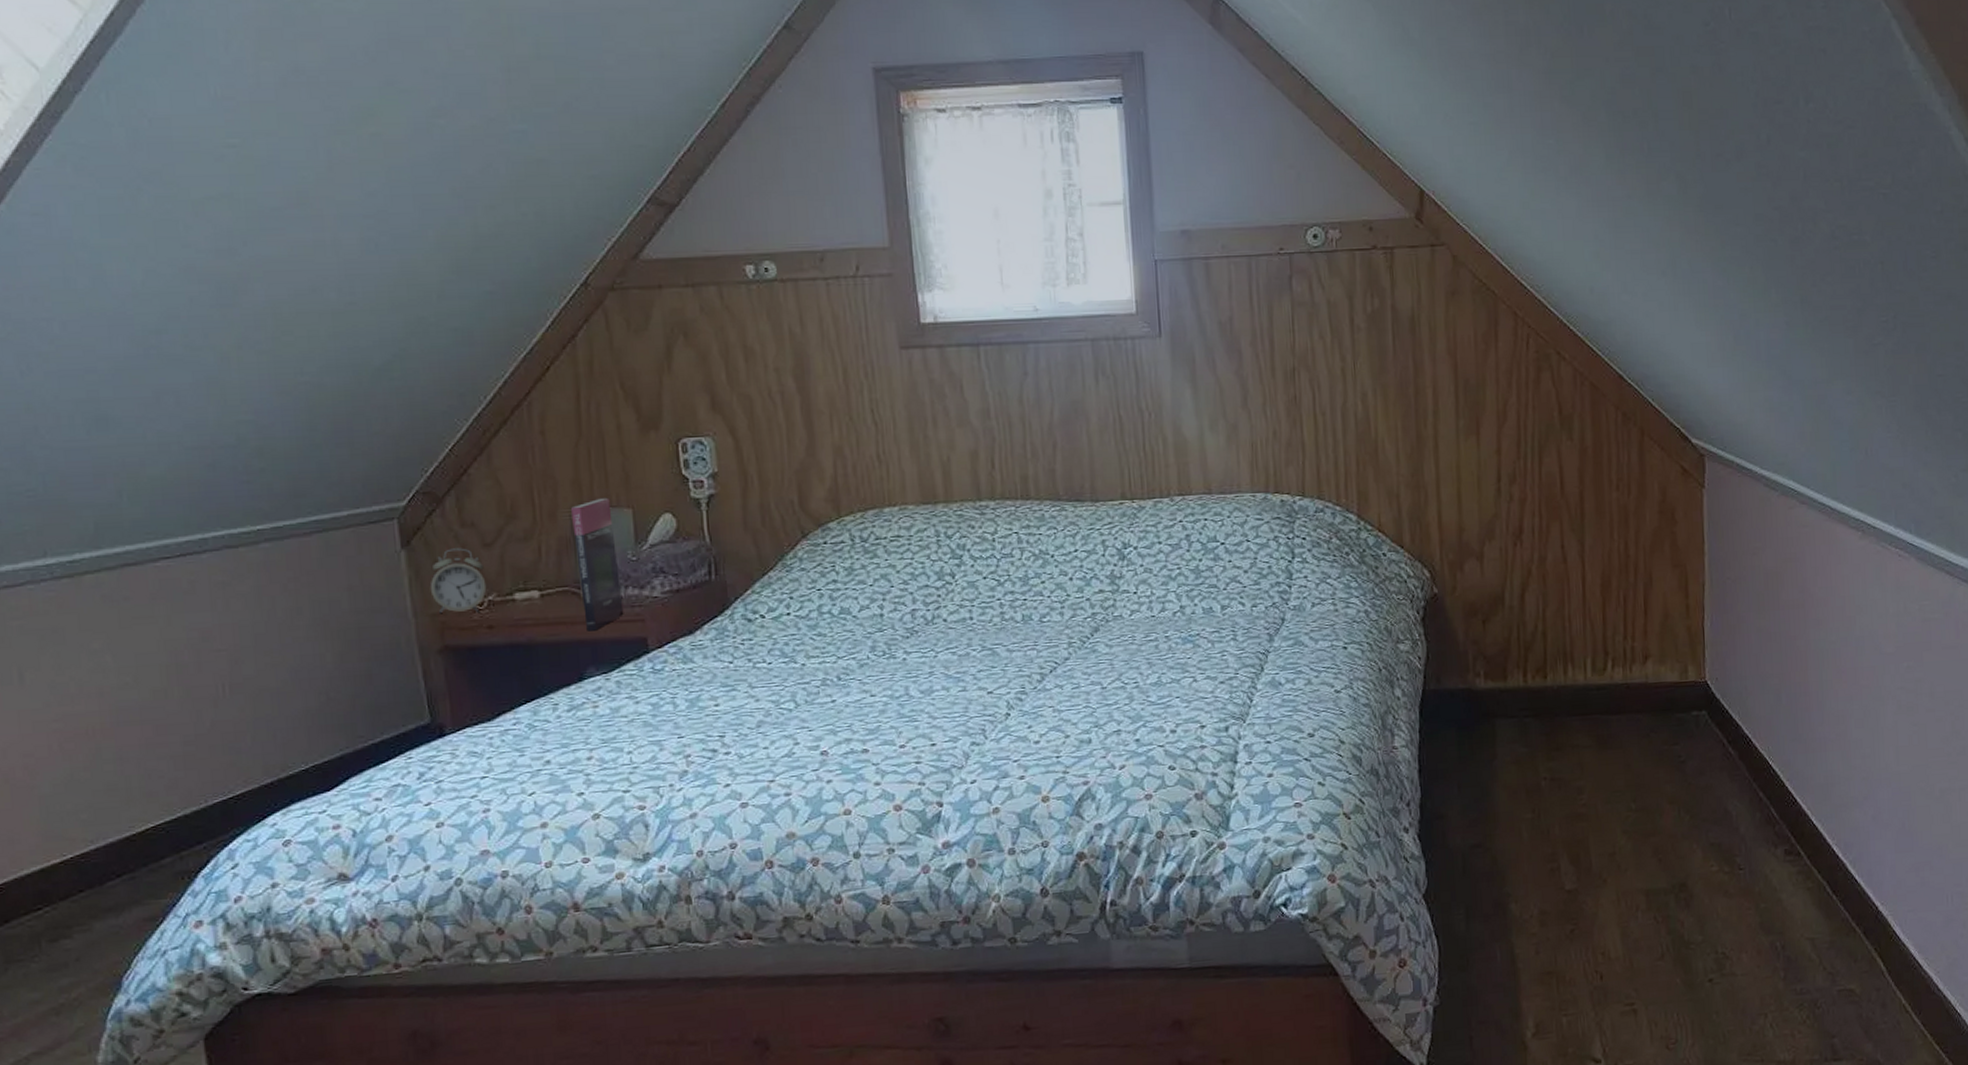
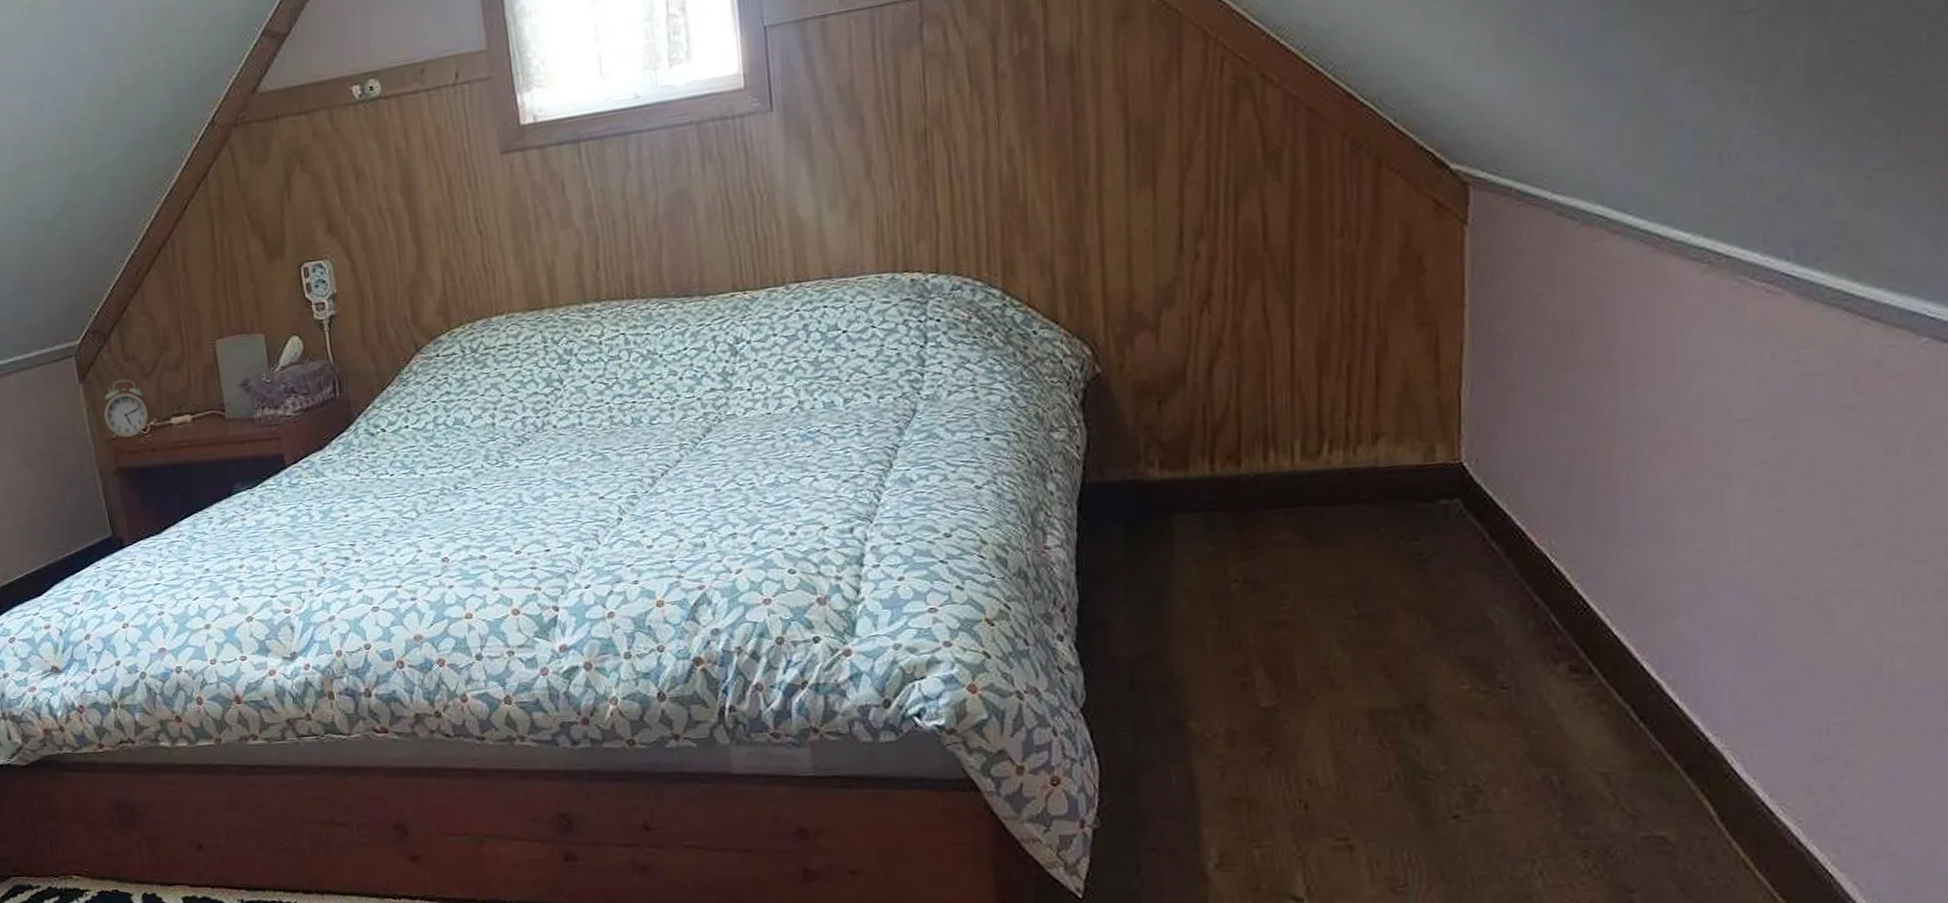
book: present [571,497,624,631] -> none [213,324,263,451]

